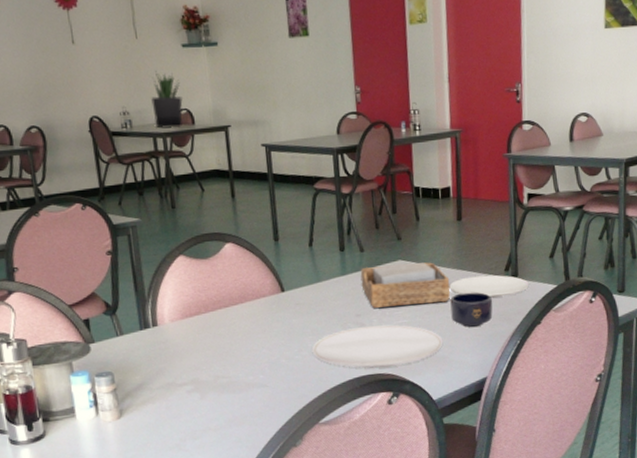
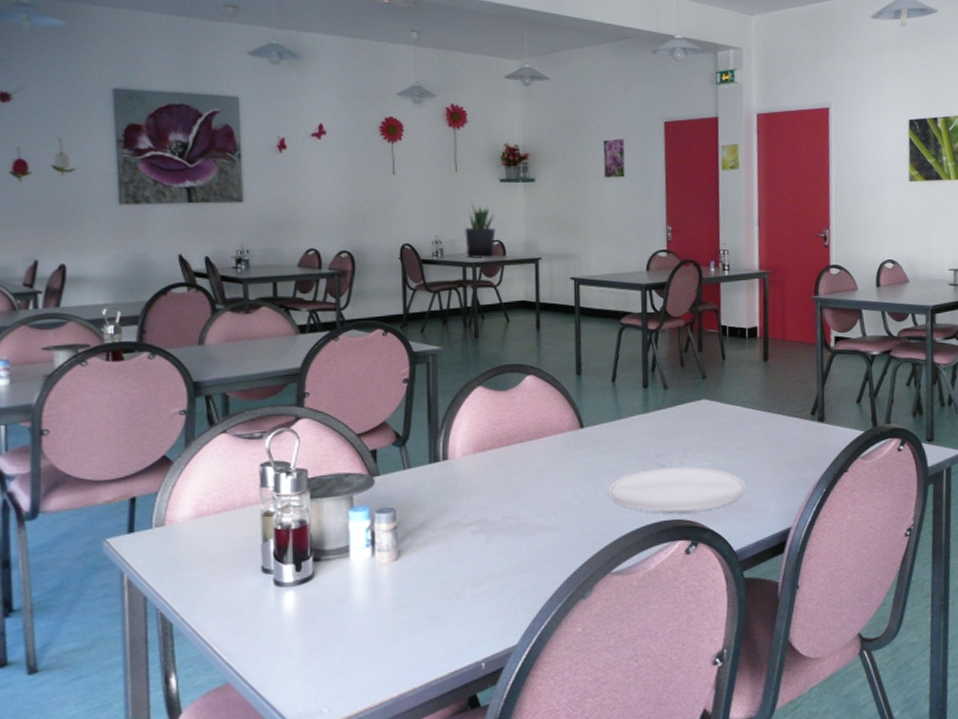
napkin holder: present [360,262,451,308] -> none [663,402,755,449]
plate: present [449,275,529,298] -> none [754,418,836,442]
mug: present [450,292,493,328] -> none [754,435,799,473]

